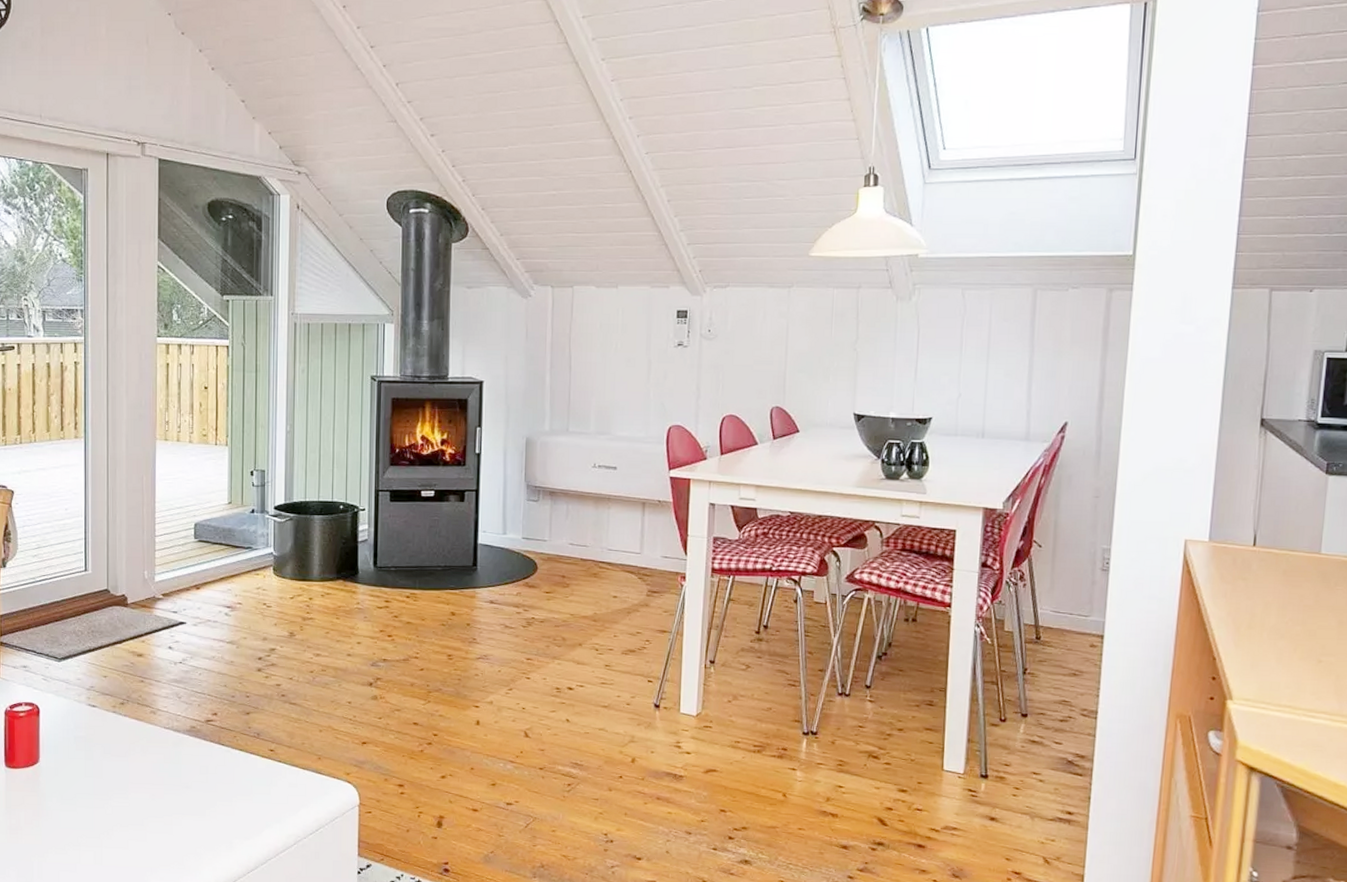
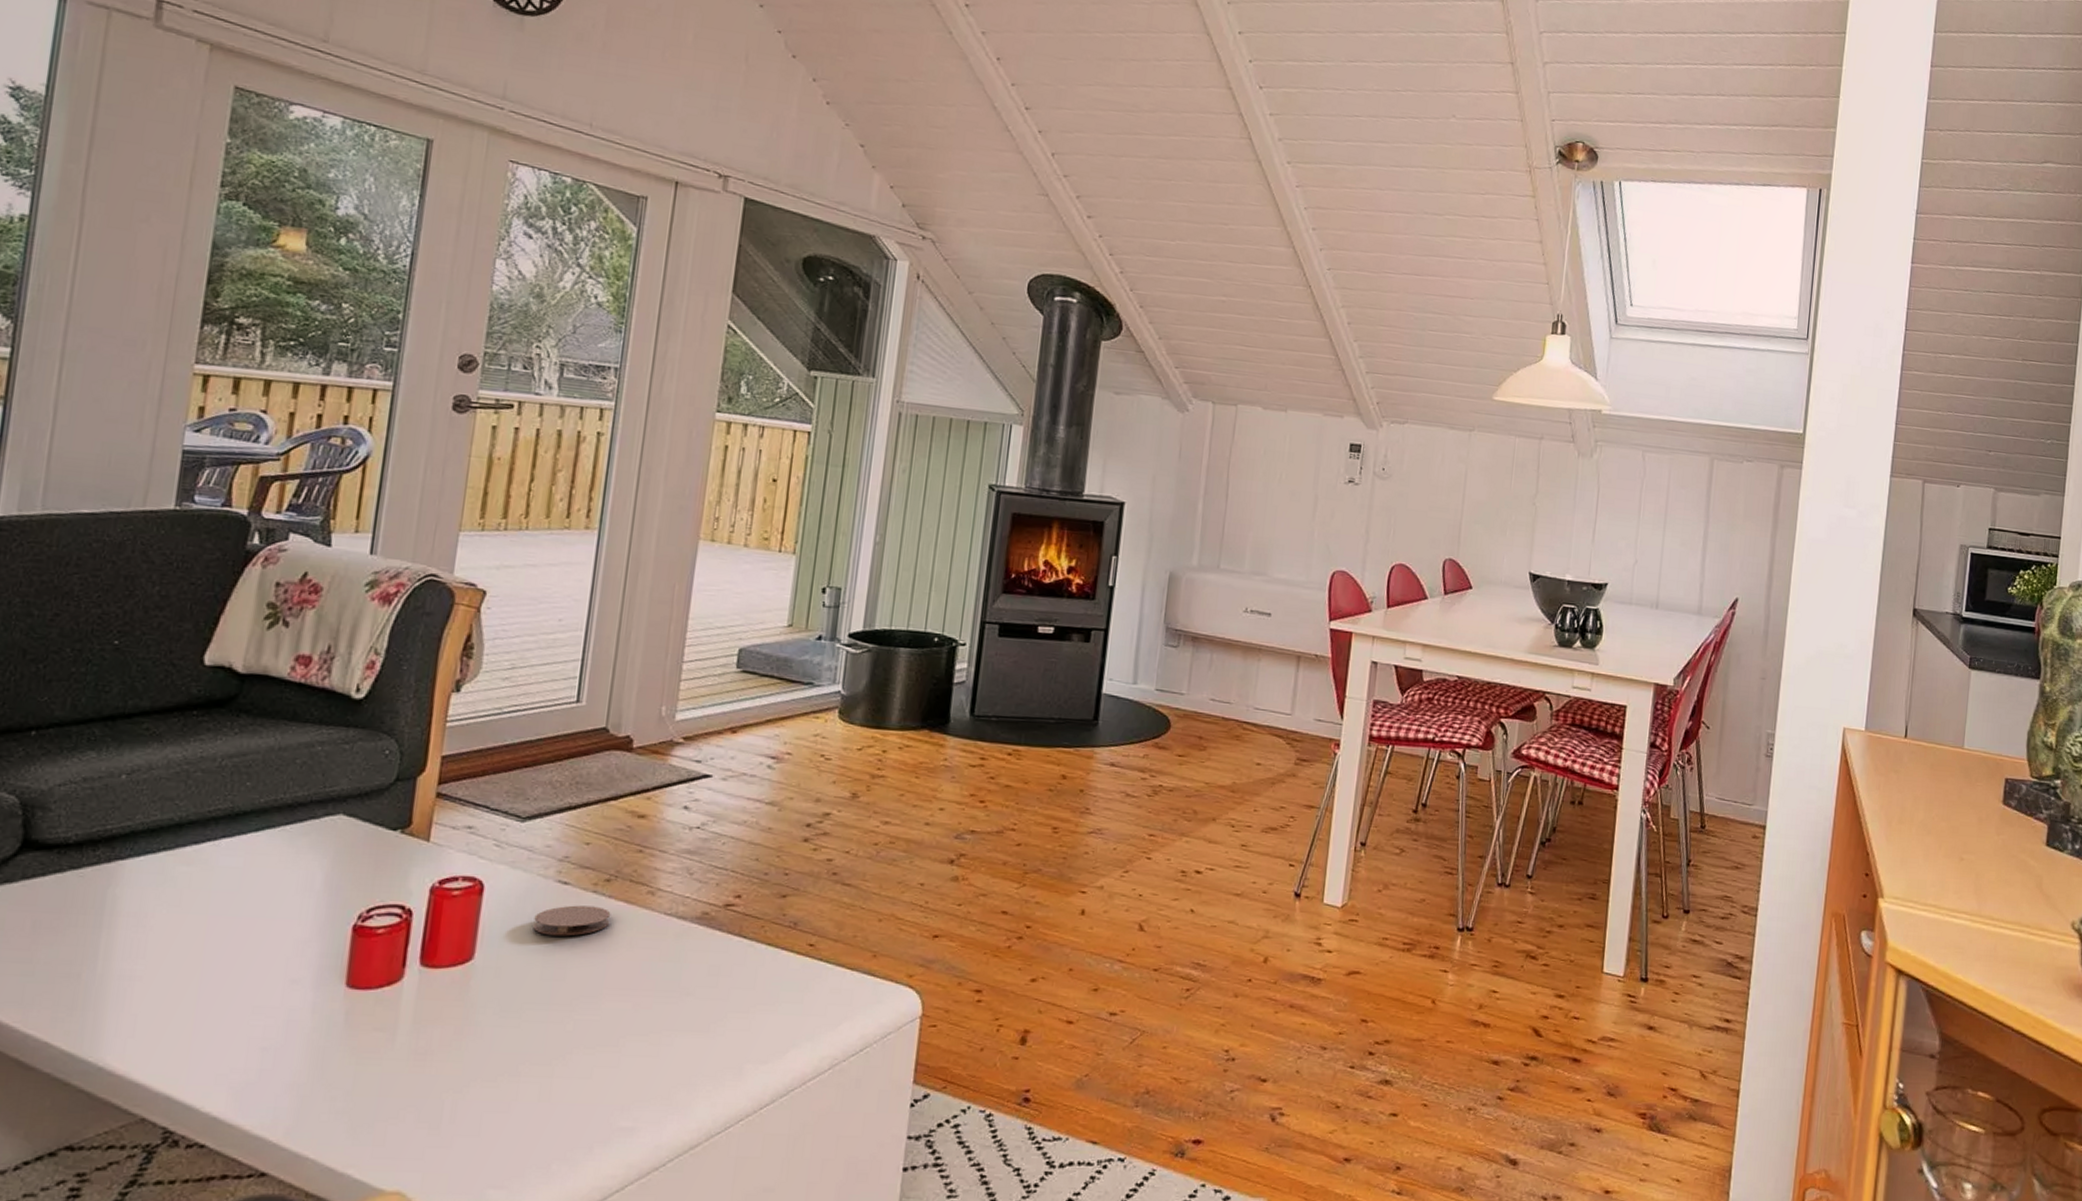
coaster: none [76,722,127,745] -> present [533,905,611,937]

